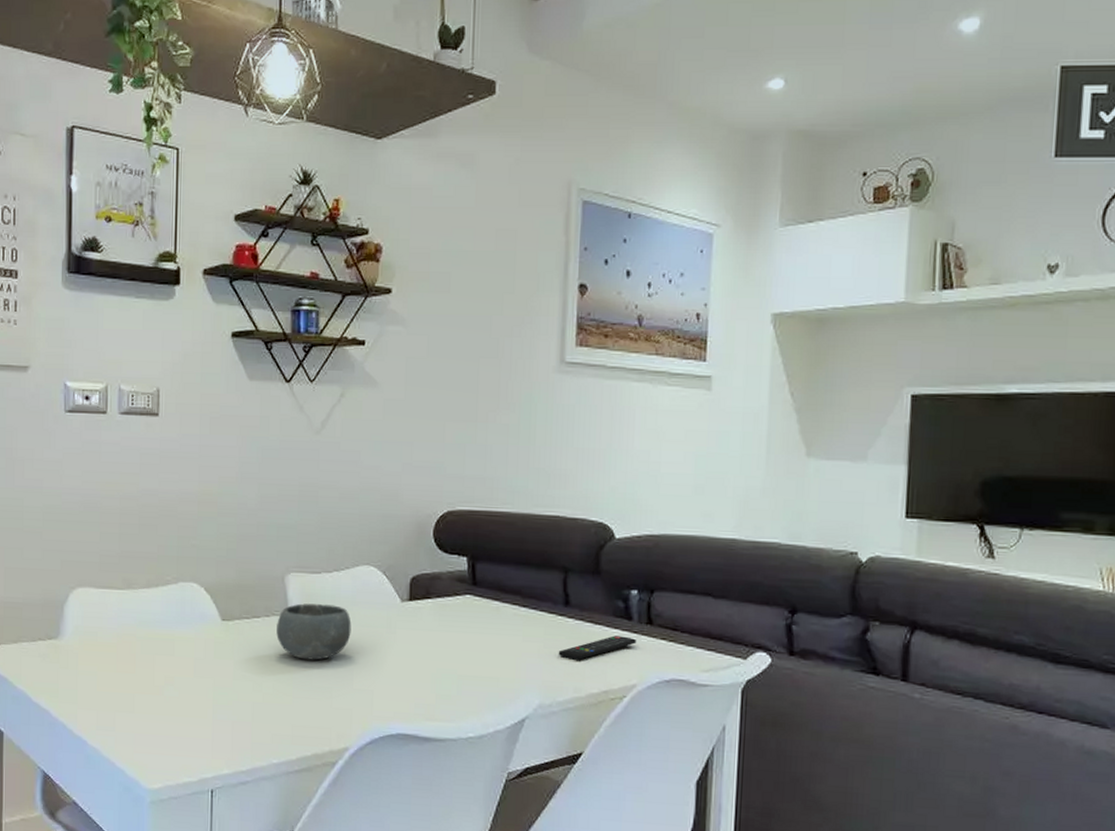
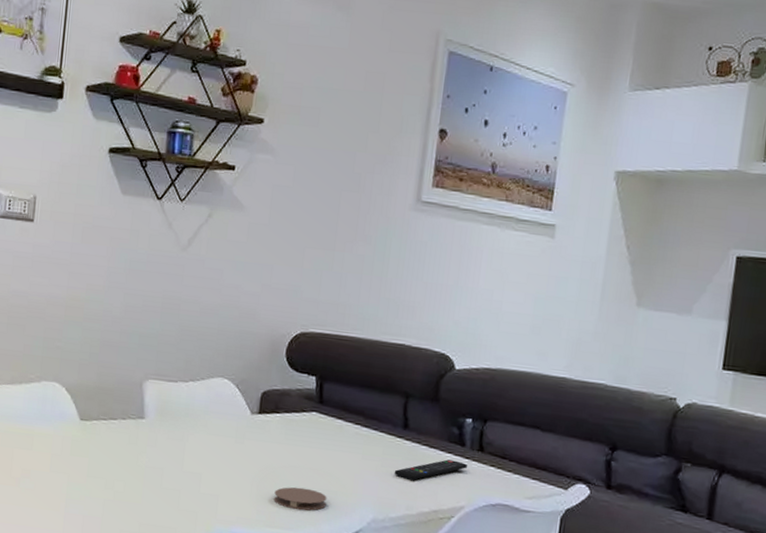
bowl: present [276,603,352,660] -> none [131,409,203,464]
coaster: none [432,676,488,701] -> present [274,487,327,511]

